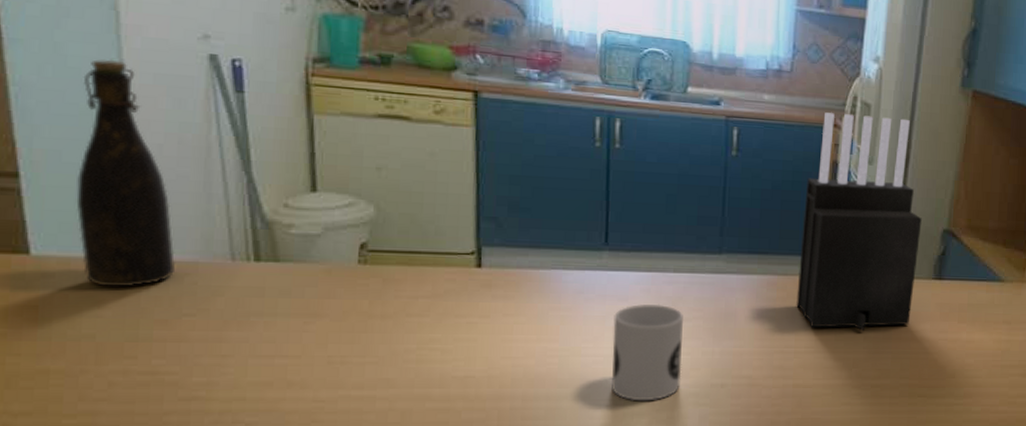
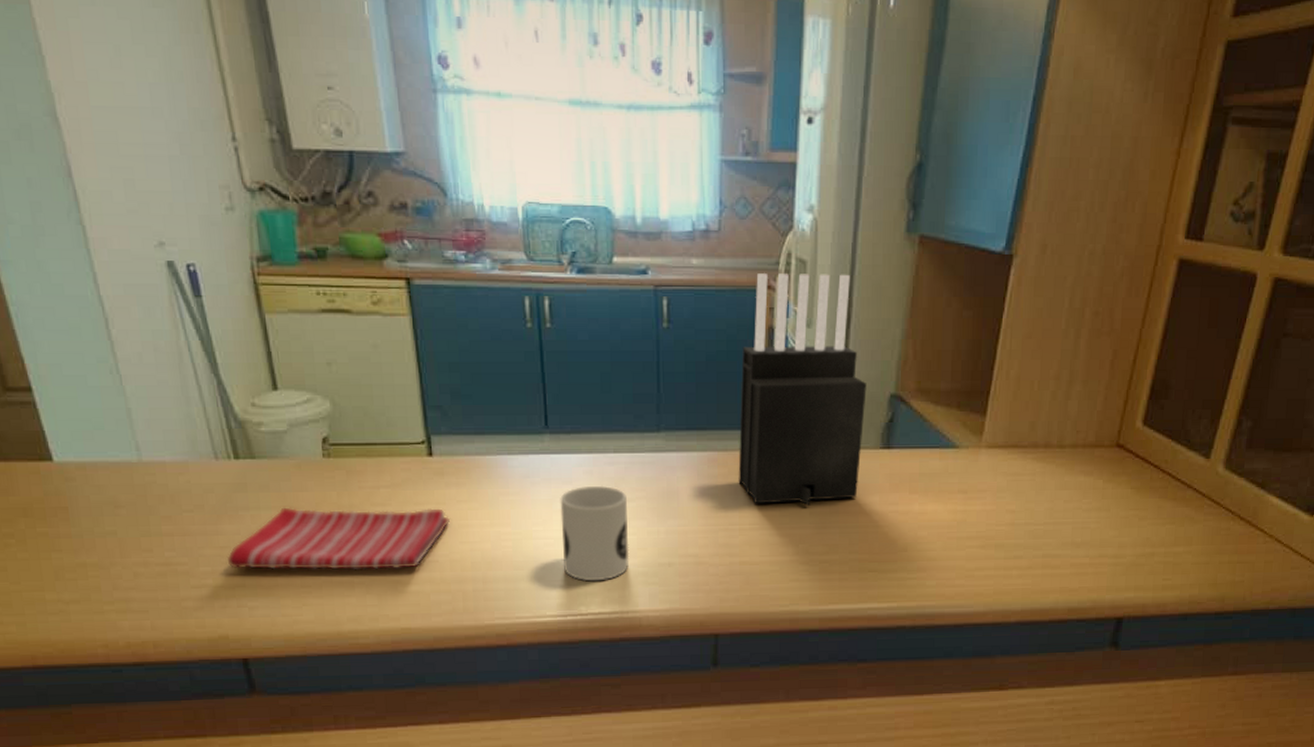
bottle: present [76,59,175,288] -> none [66,273,170,488]
dish towel: none [227,314,494,383] -> present [226,507,451,570]

